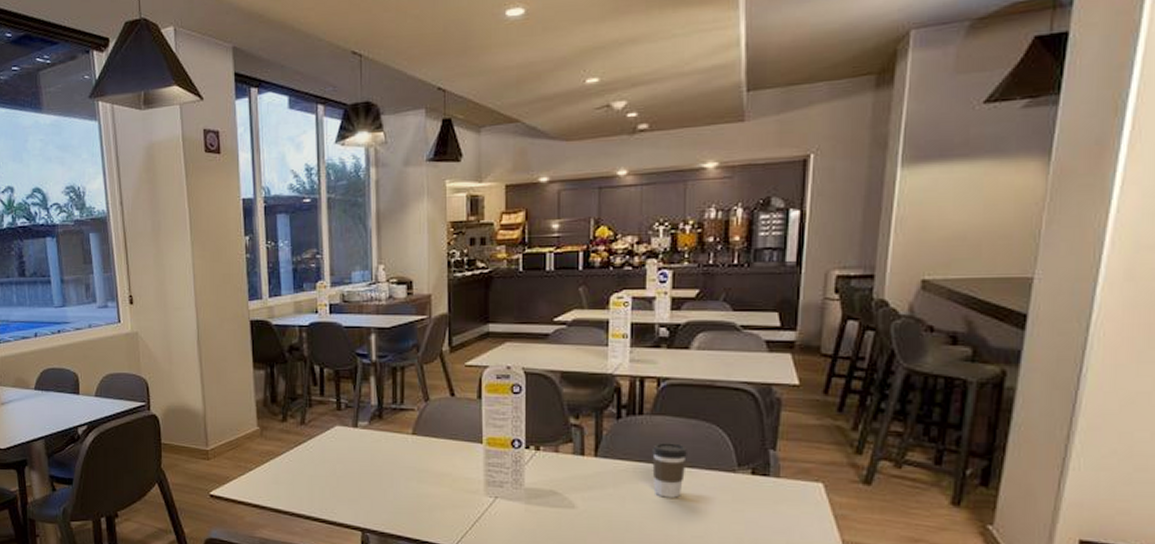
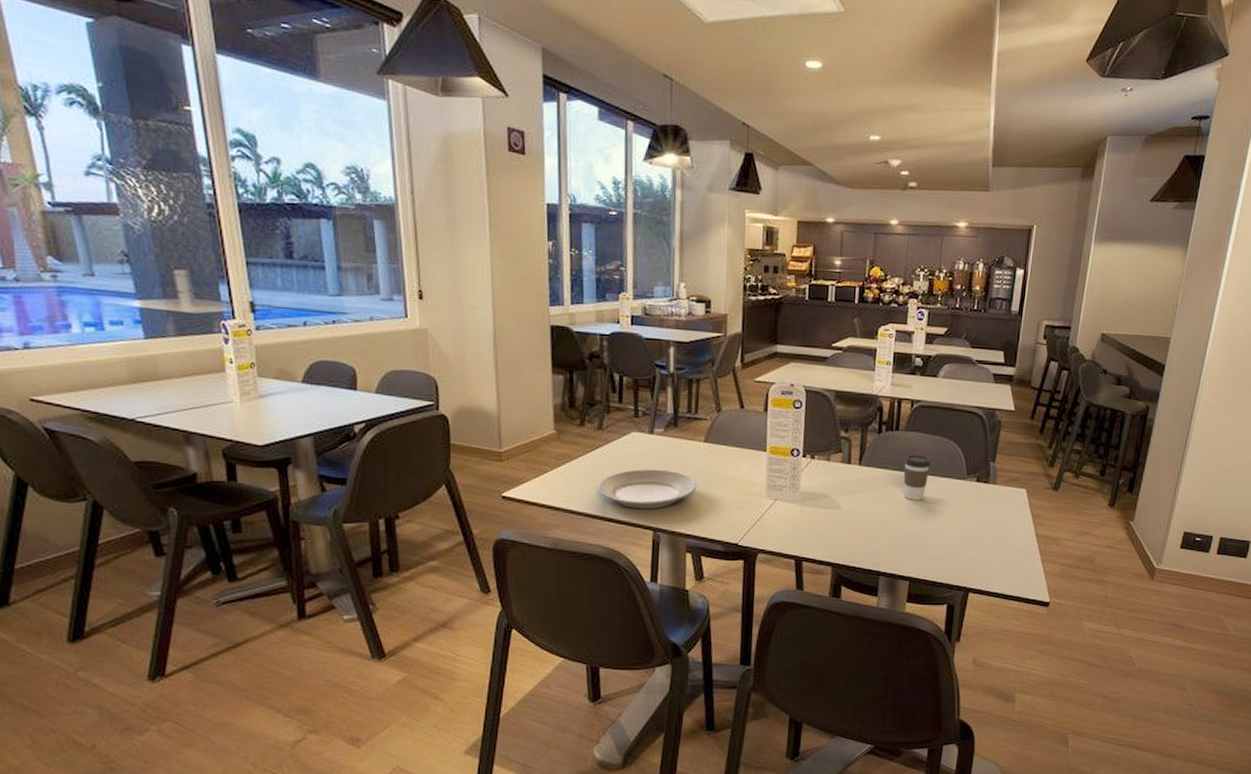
plate: none [302,465,407,509] -> present [597,469,697,510]

